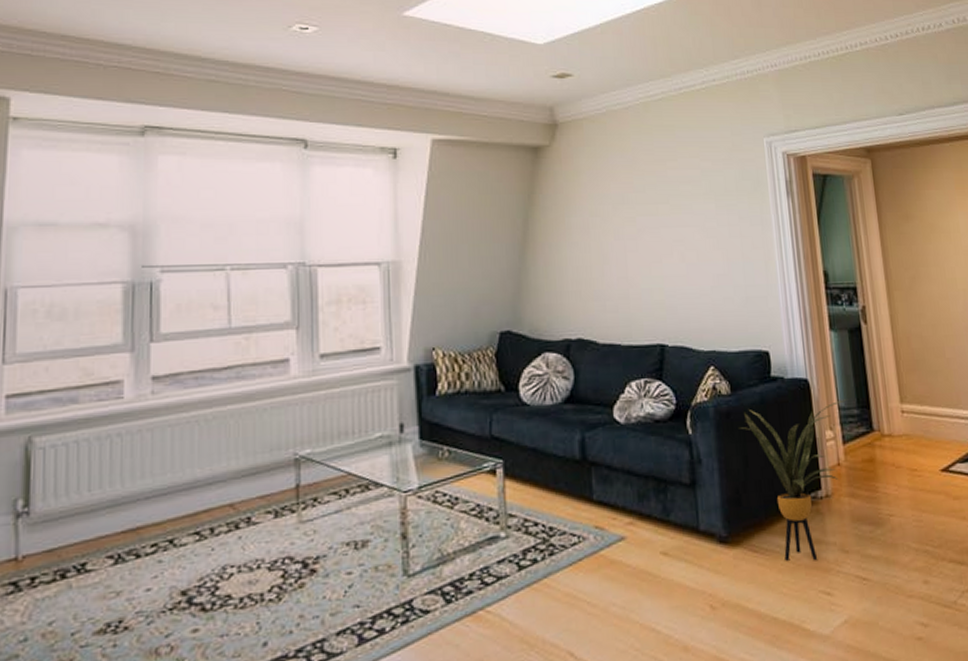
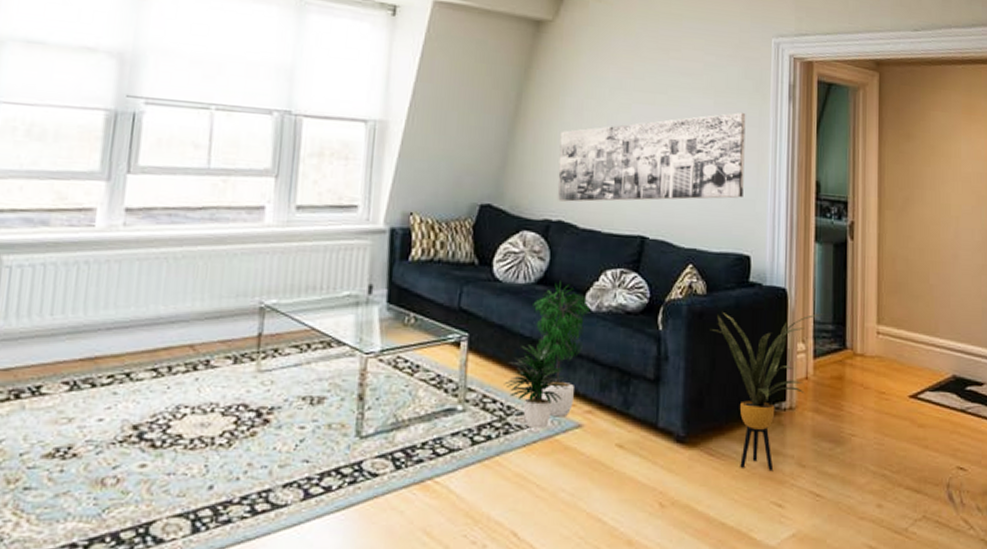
potted plant: none [543,396,621,547] -> present [504,279,593,429]
wall art: none [570,212,755,320] -> present [557,112,746,202]

